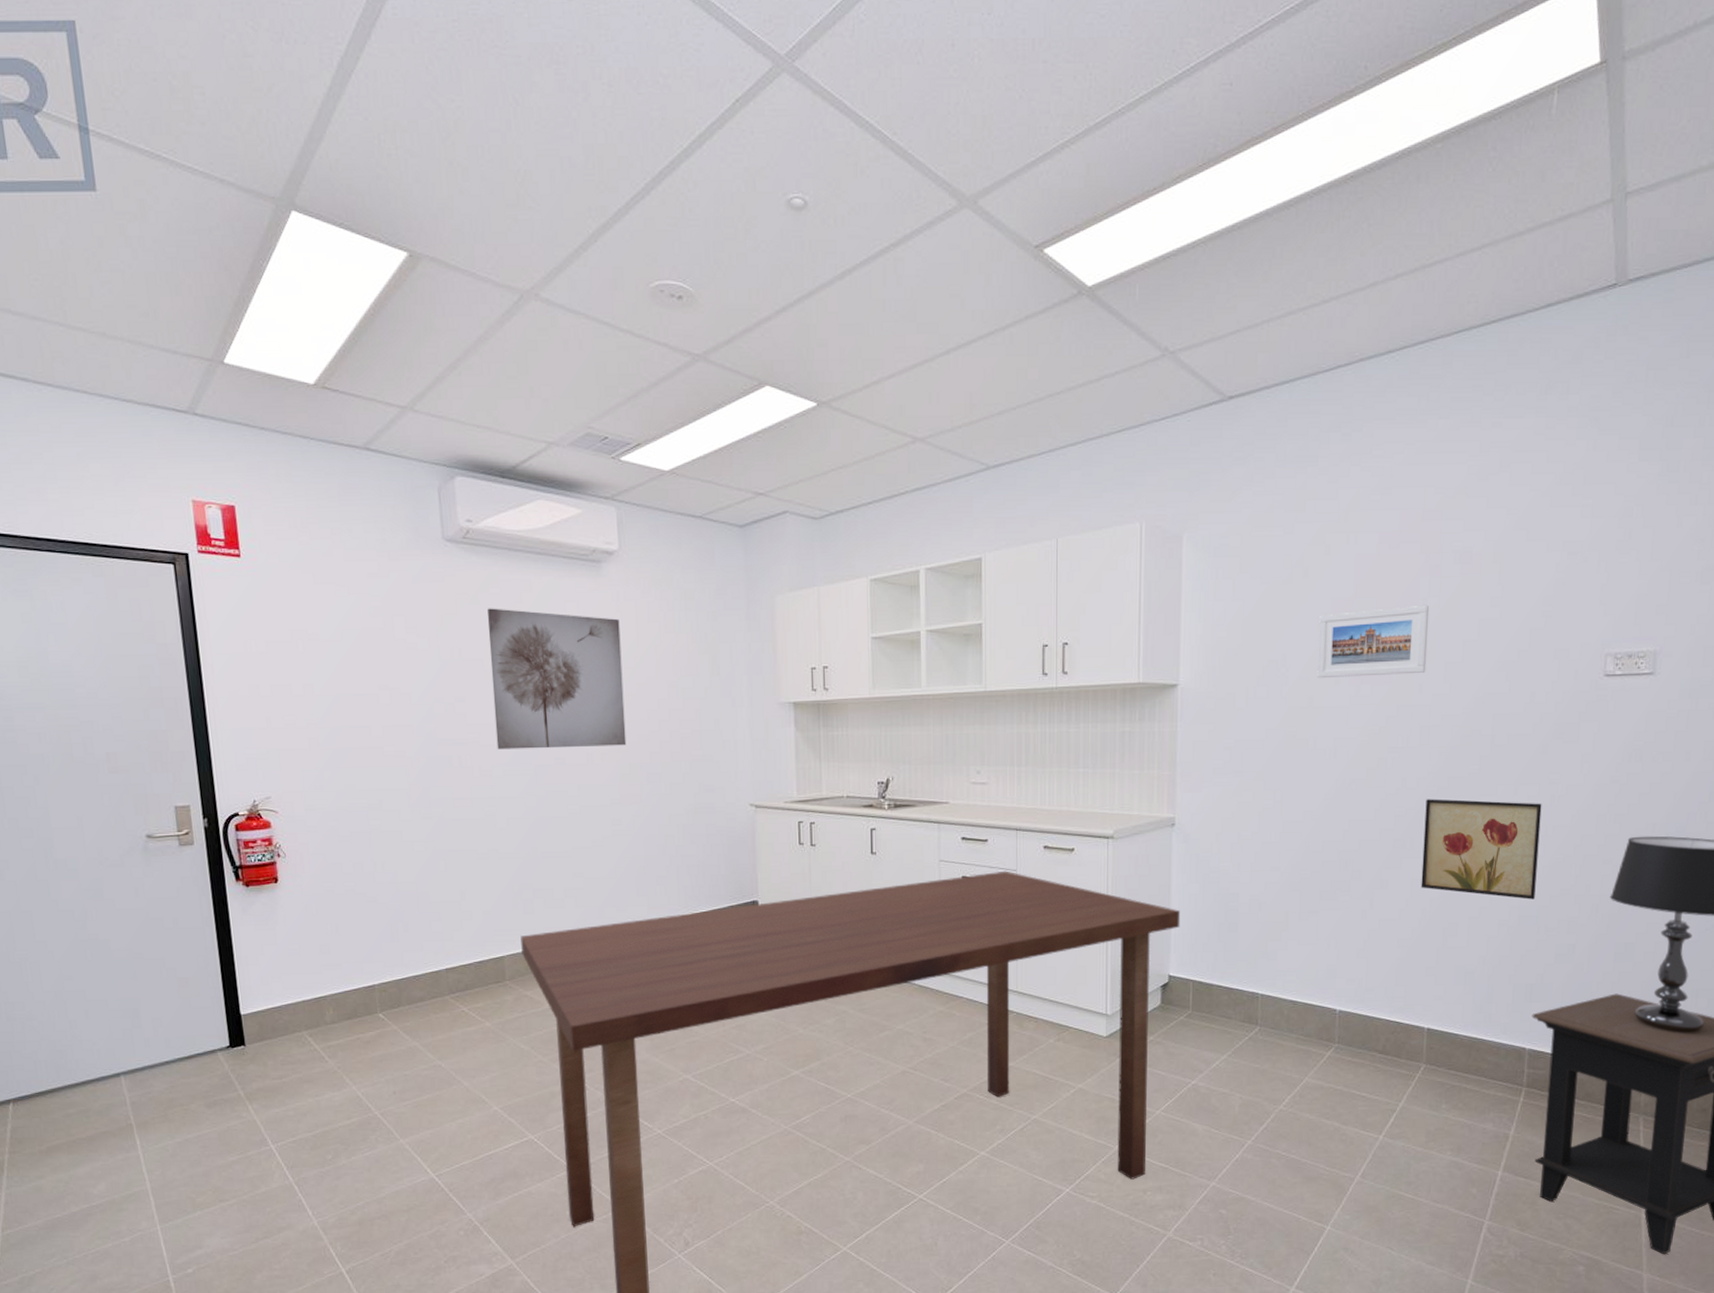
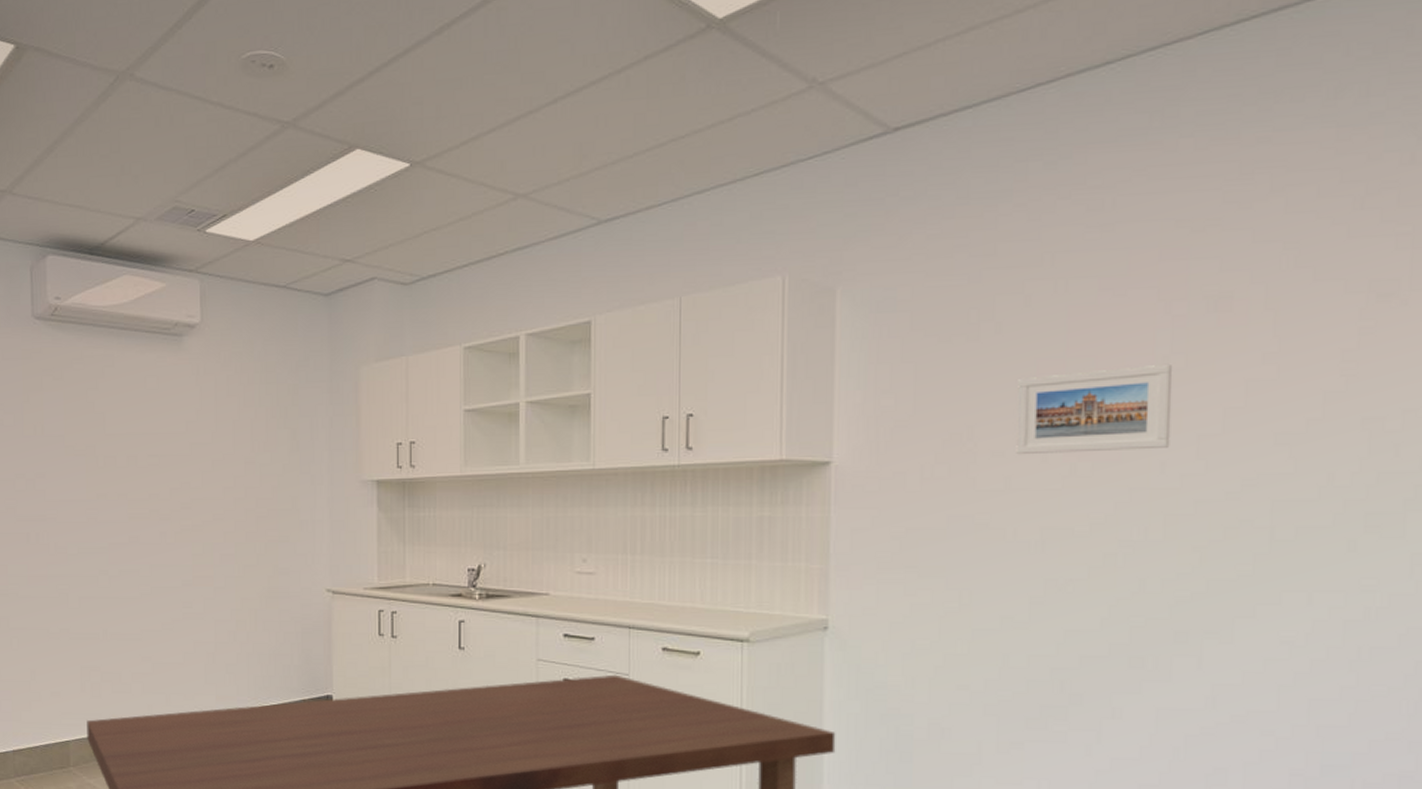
wall art: present [487,608,627,750] -> none [70,384,201,527]
wall art: present [1421,799,1542,900] -> none [1170,606,1351,744]

